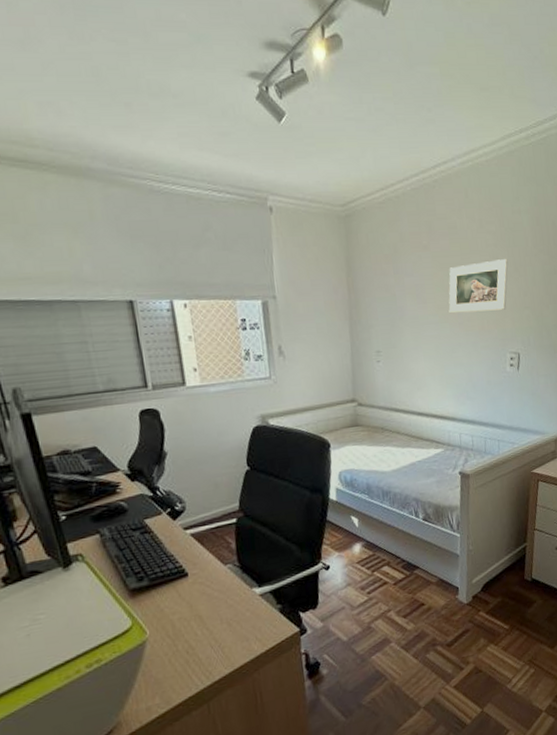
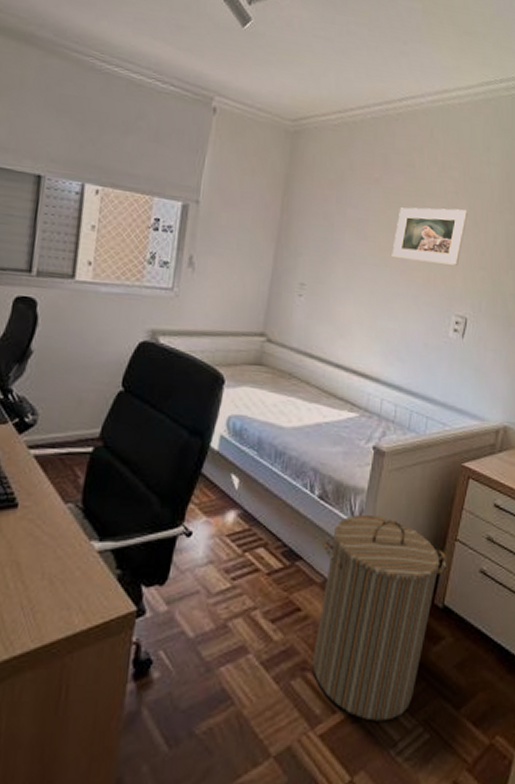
laundry hamper: none [432,524,530,669] -> present [311,514,447,721]

